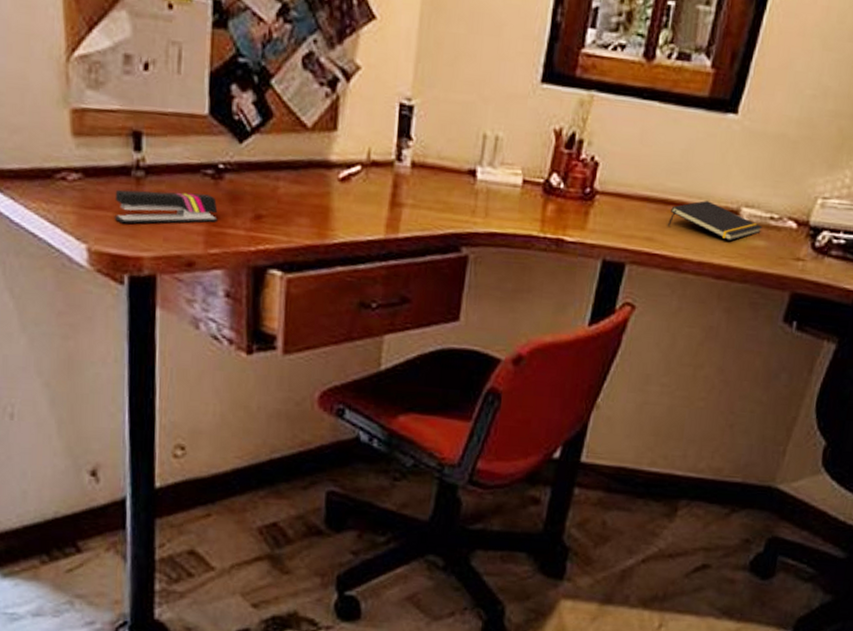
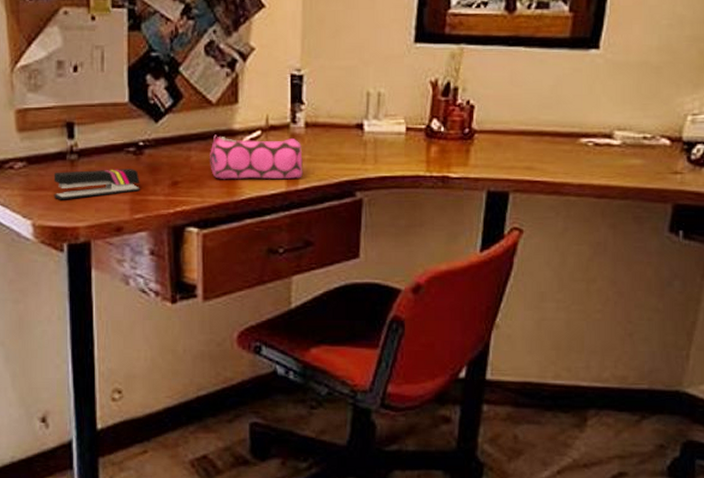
pencil case: none [300,164,406,226] -> present [210,134,303,179]
notepad: present [668,200,763,242] -> none [545,129,637,163]

